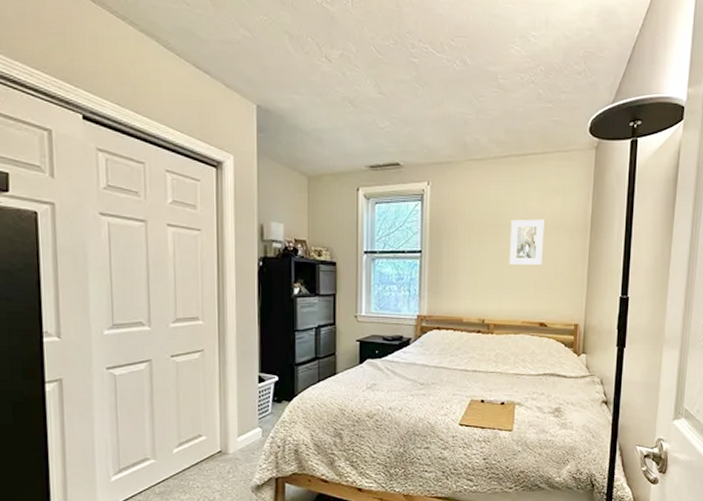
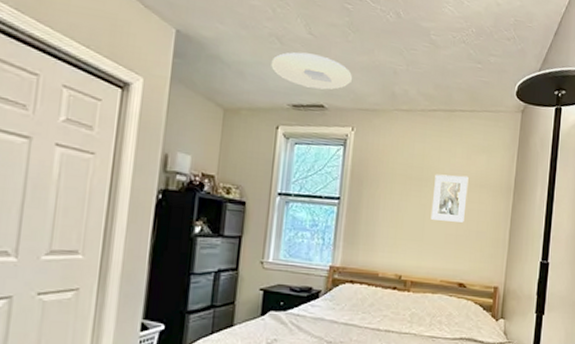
ceiling light: none [346,113,425,148] -> present [271,52,353,90]

